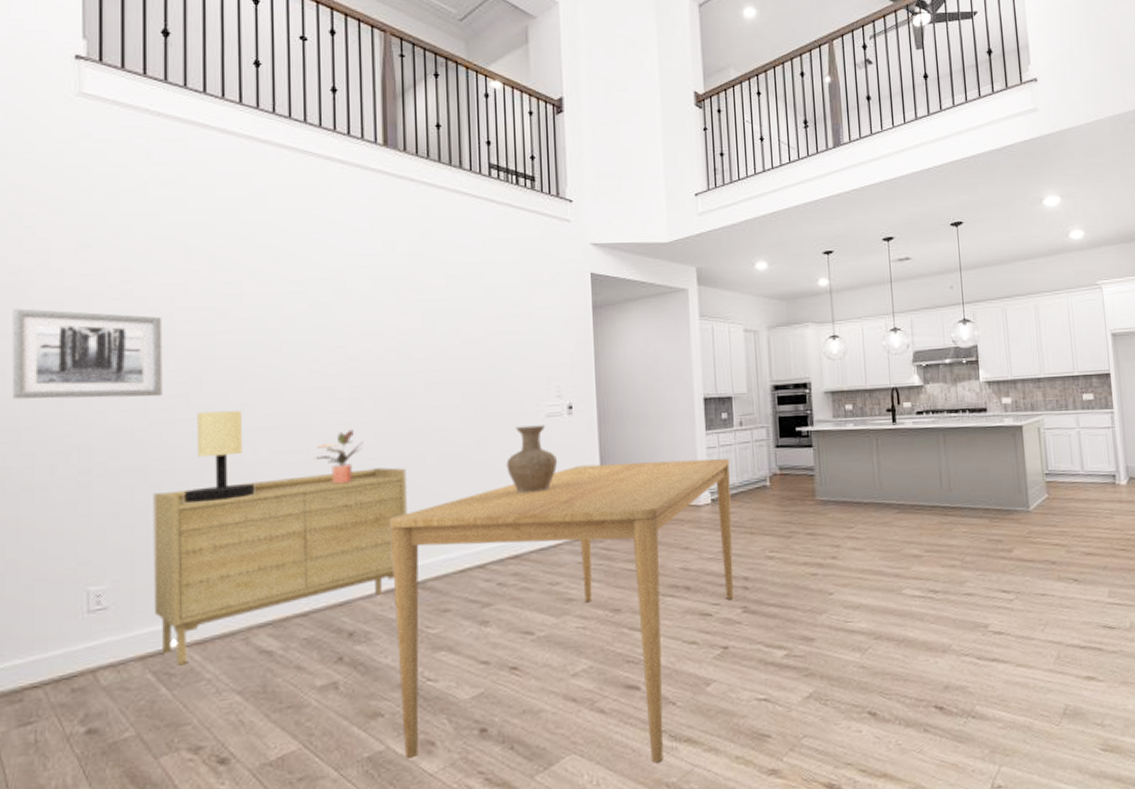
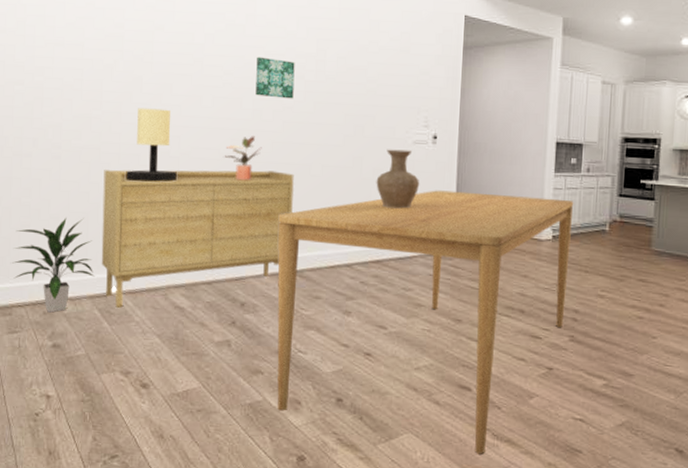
wall art: present [12,308,163,399] -> none [9,10,116,92]
indoor plant: none [23,558,145,689] -> present [12,217,94,313]
wall art: none [350,337,399,383] -> present [255,56,295,99]

